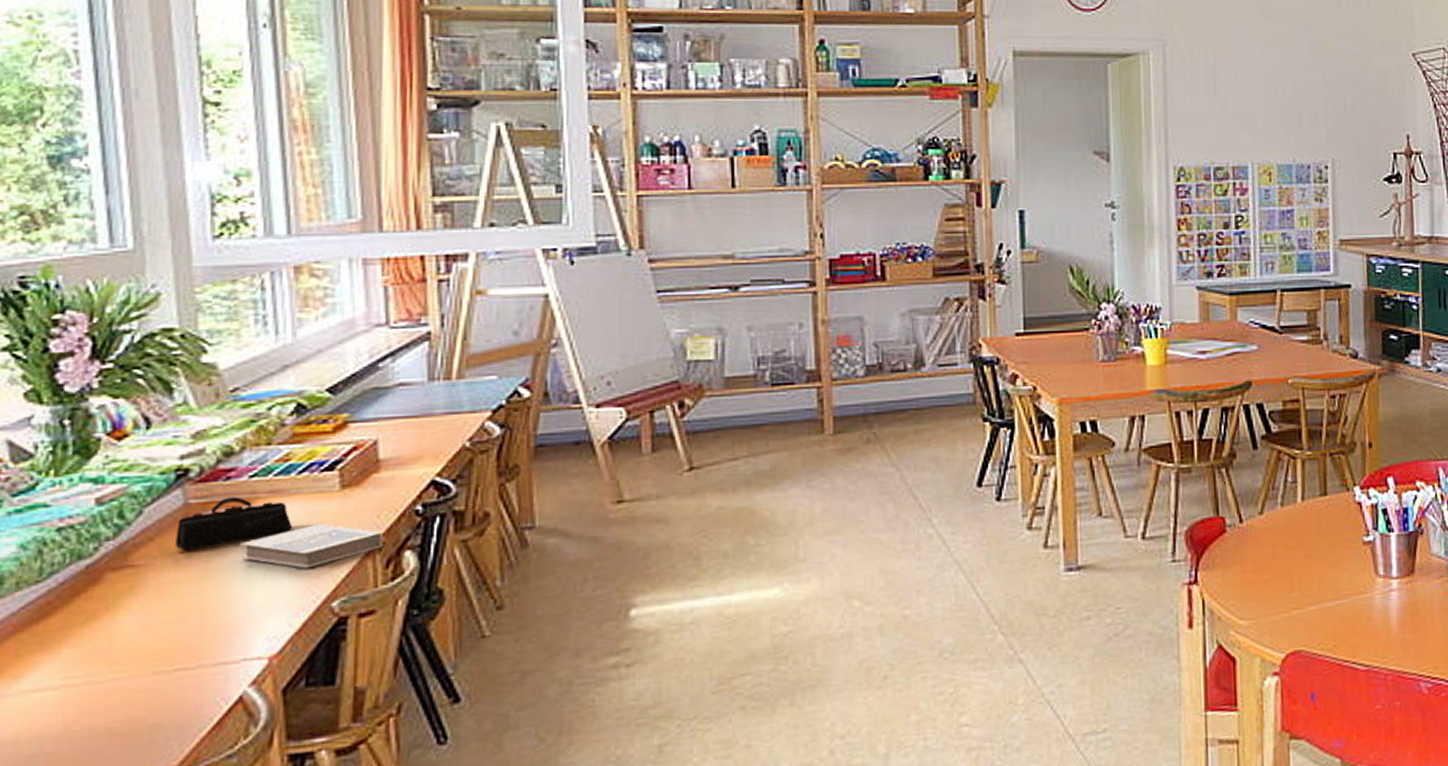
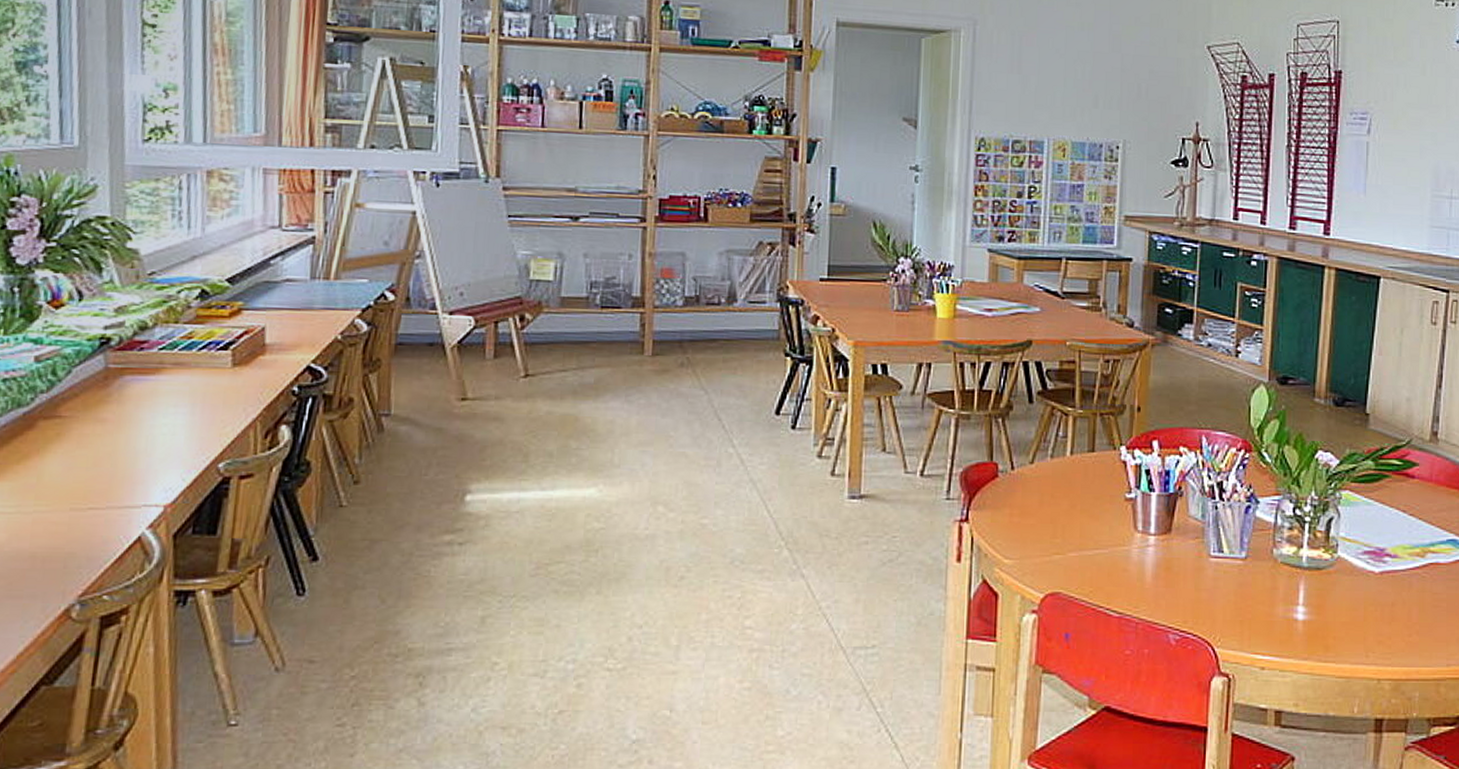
pencil case: present [174,497,293,550] -> none [94,365,191,407]
hardback book: present [240,523,383,569] -> none [147,394,264,433]

